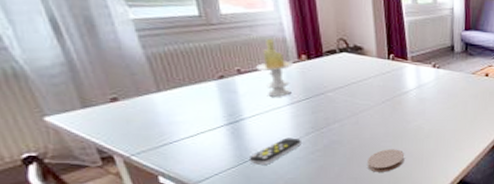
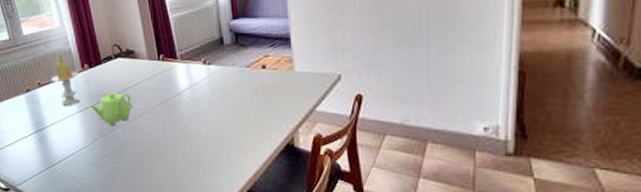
remote control: present [248,137,301,165] -> none [52,144,91,170]
teapot: none [304,87,355,120] -> present [90,93,133,126]
coaster: present [368,149,405,172] -> none [150,154,186,179]

